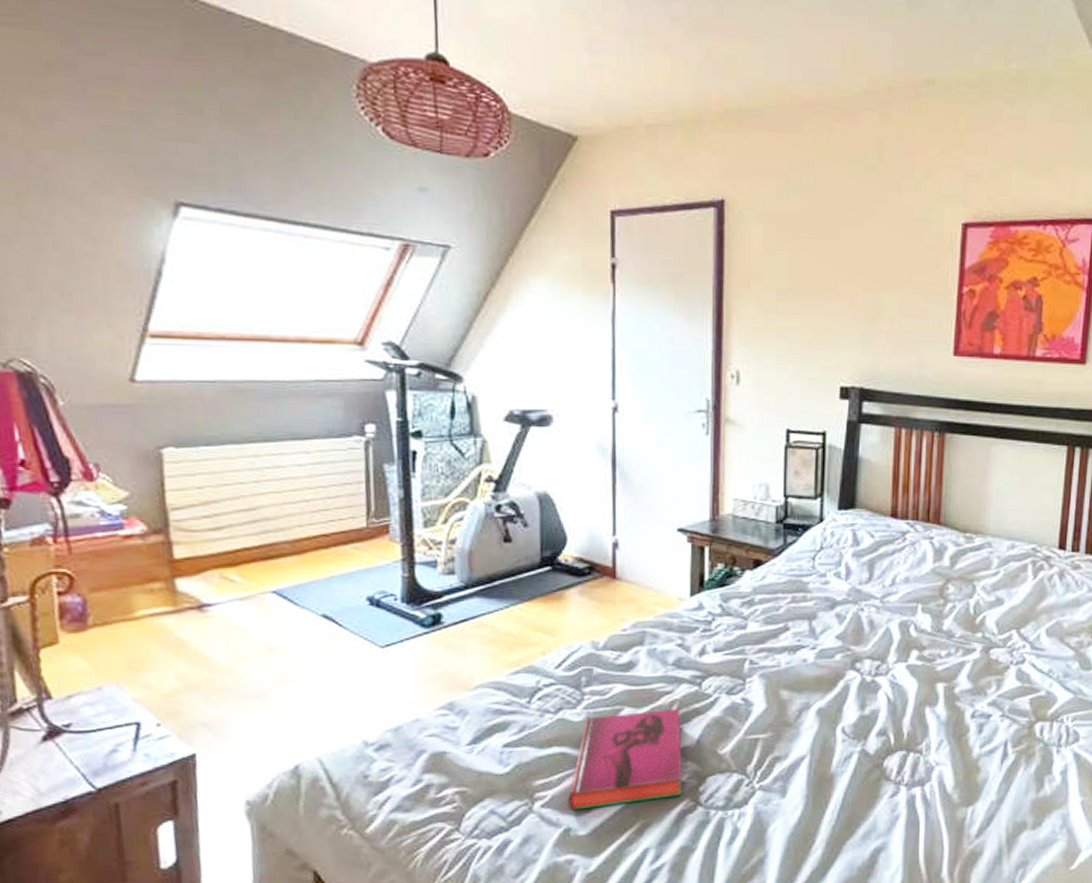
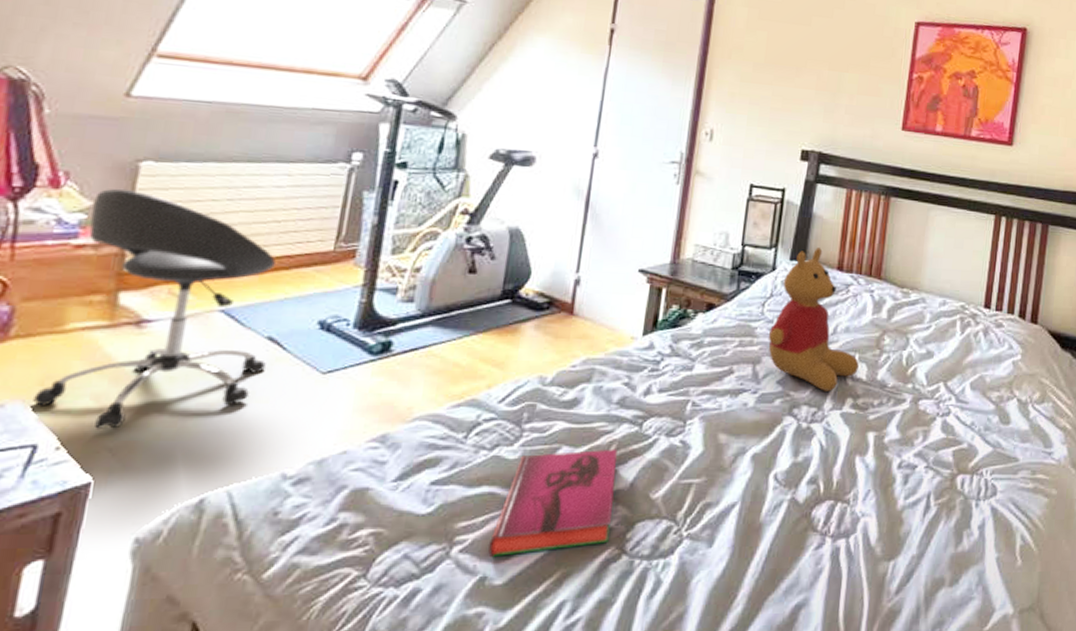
chair: none [125,477,326,706] -> present [33,188,276,429]
stuffed bear: none [822,494,922,644] -> present [768,248,859,391]

